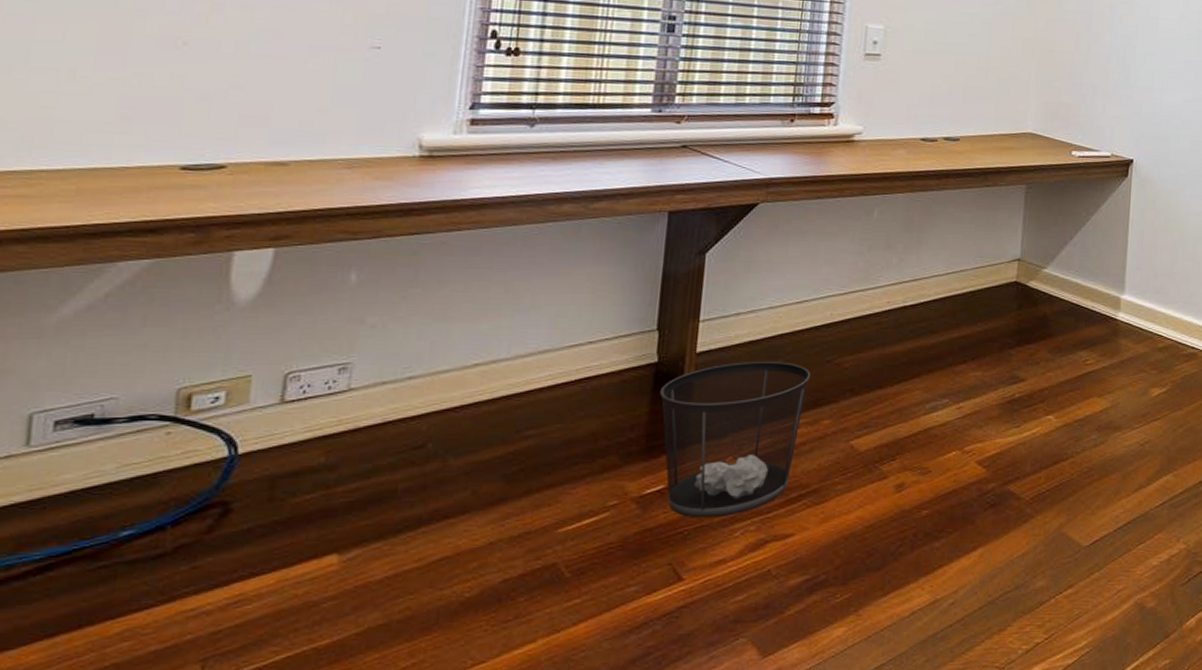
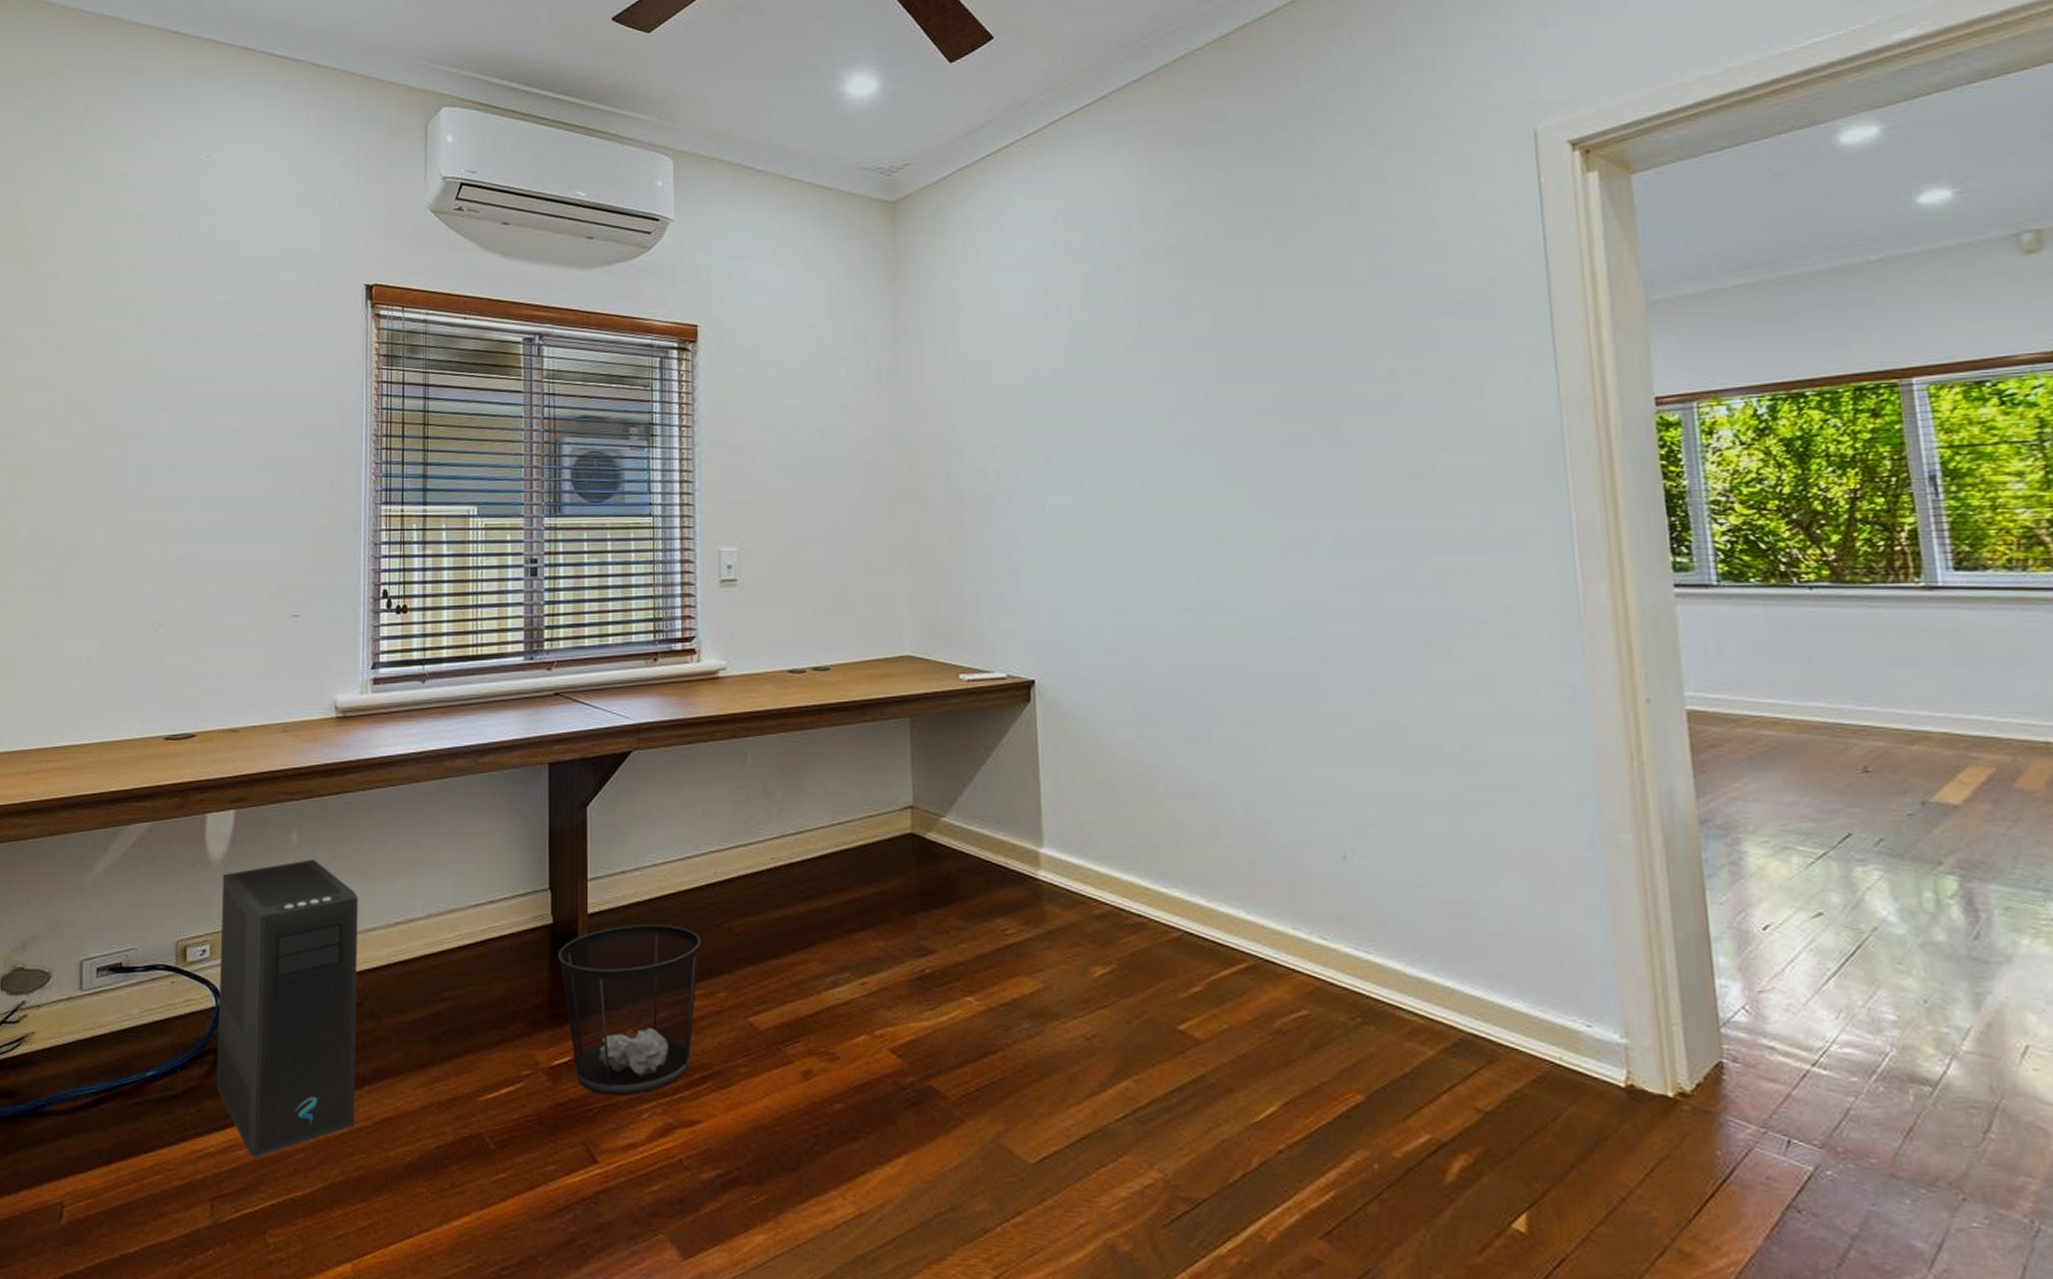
computer tower: none [220,301,430,612] -> present [216,859,358,1159]

